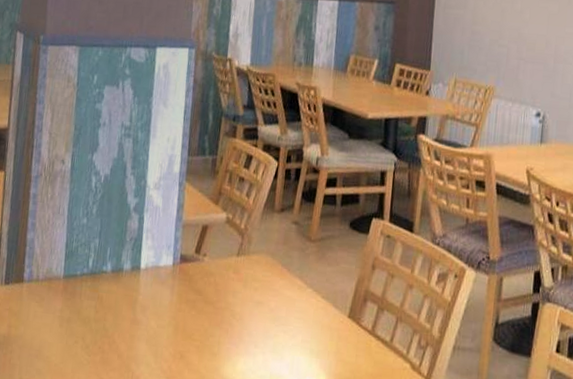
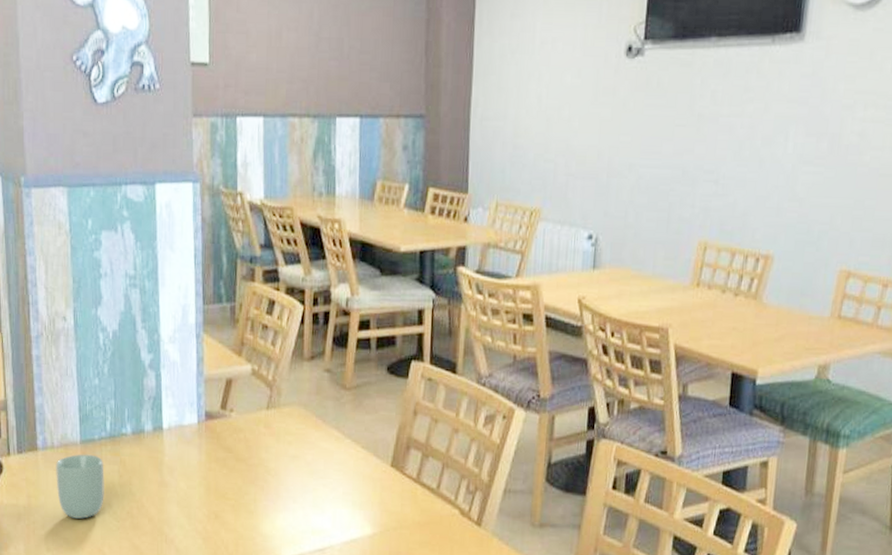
cup: none [36,288,82,351] -> present [55,454,104,519]

